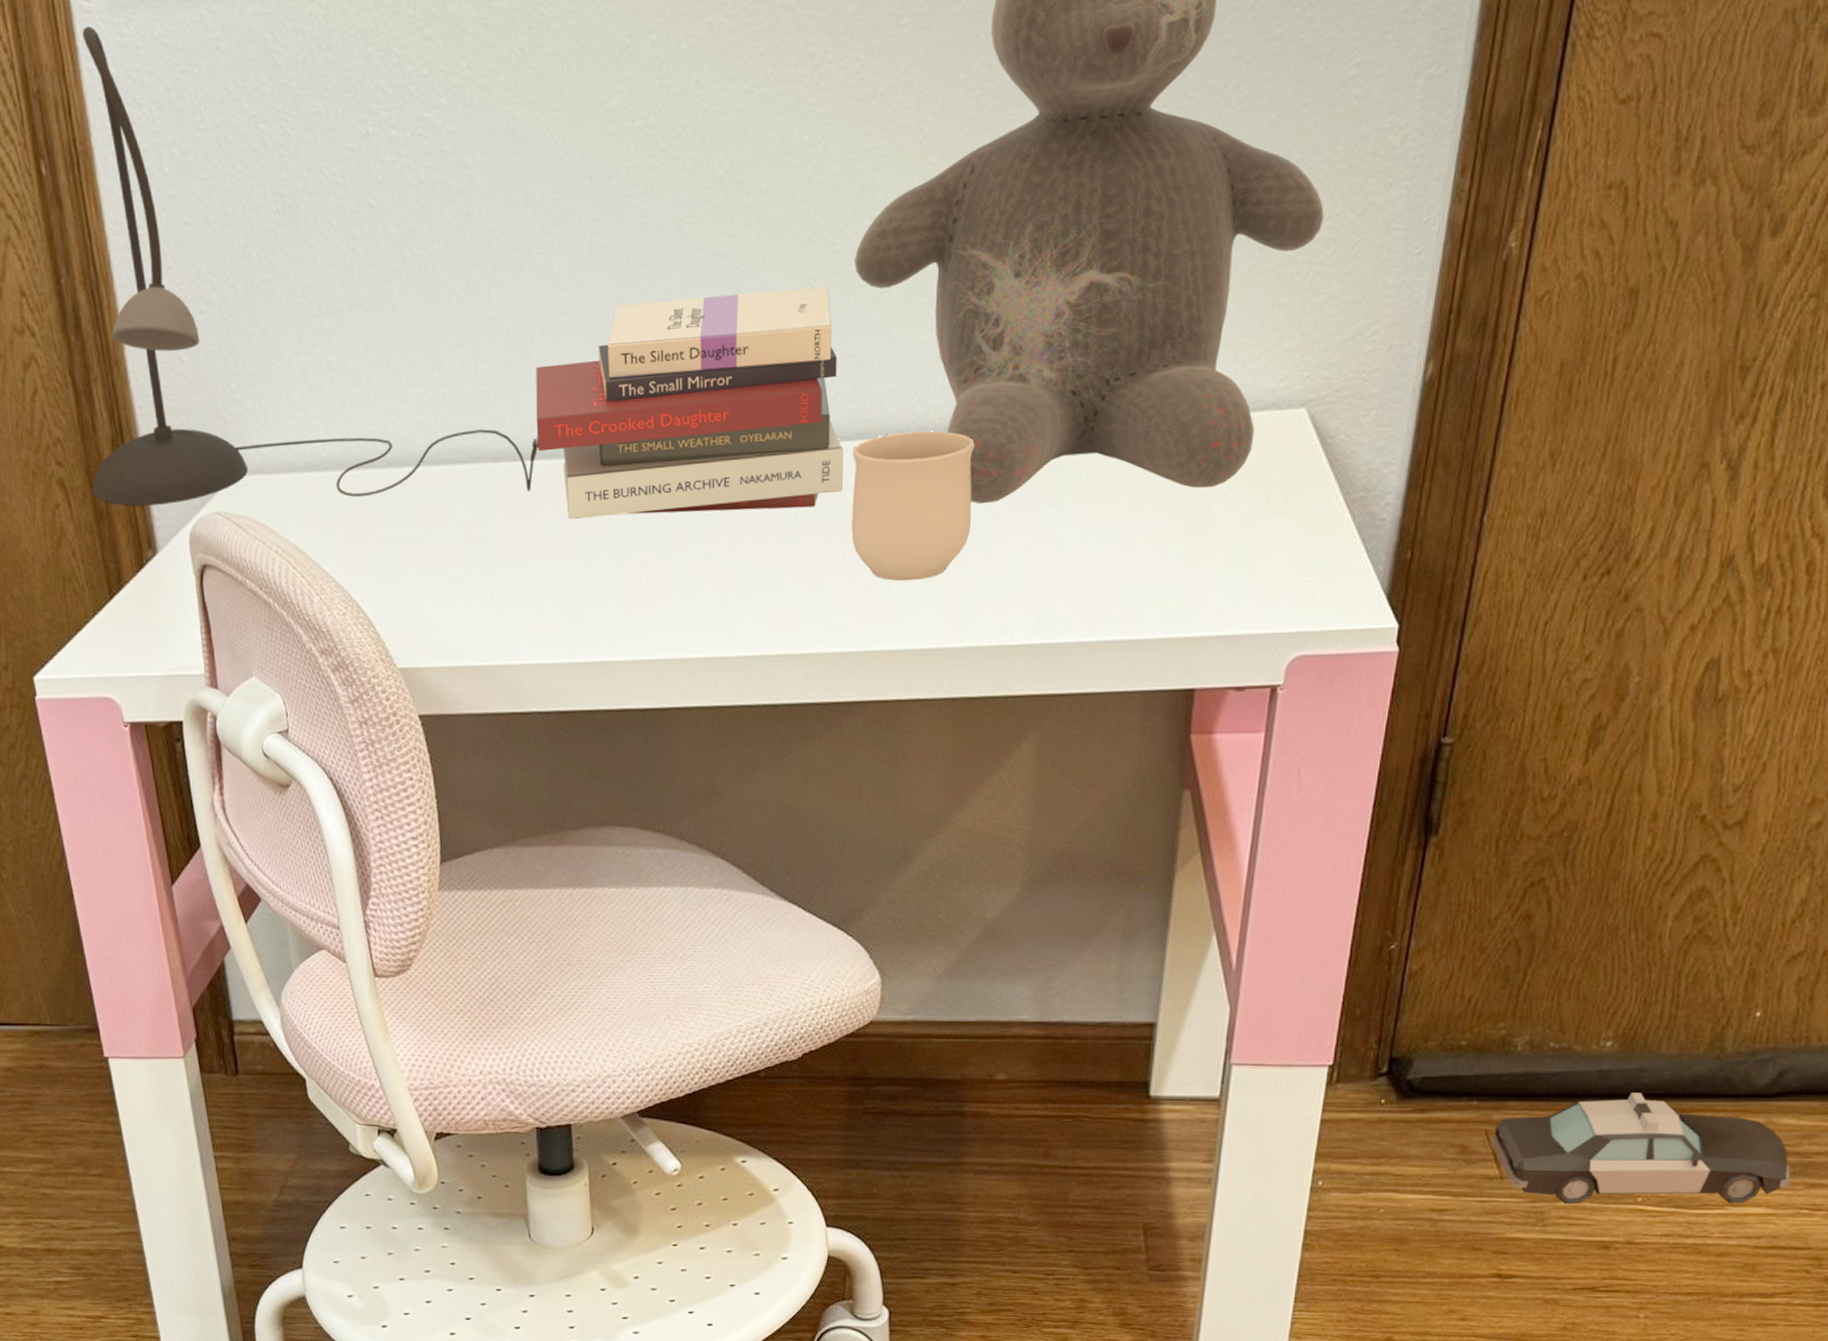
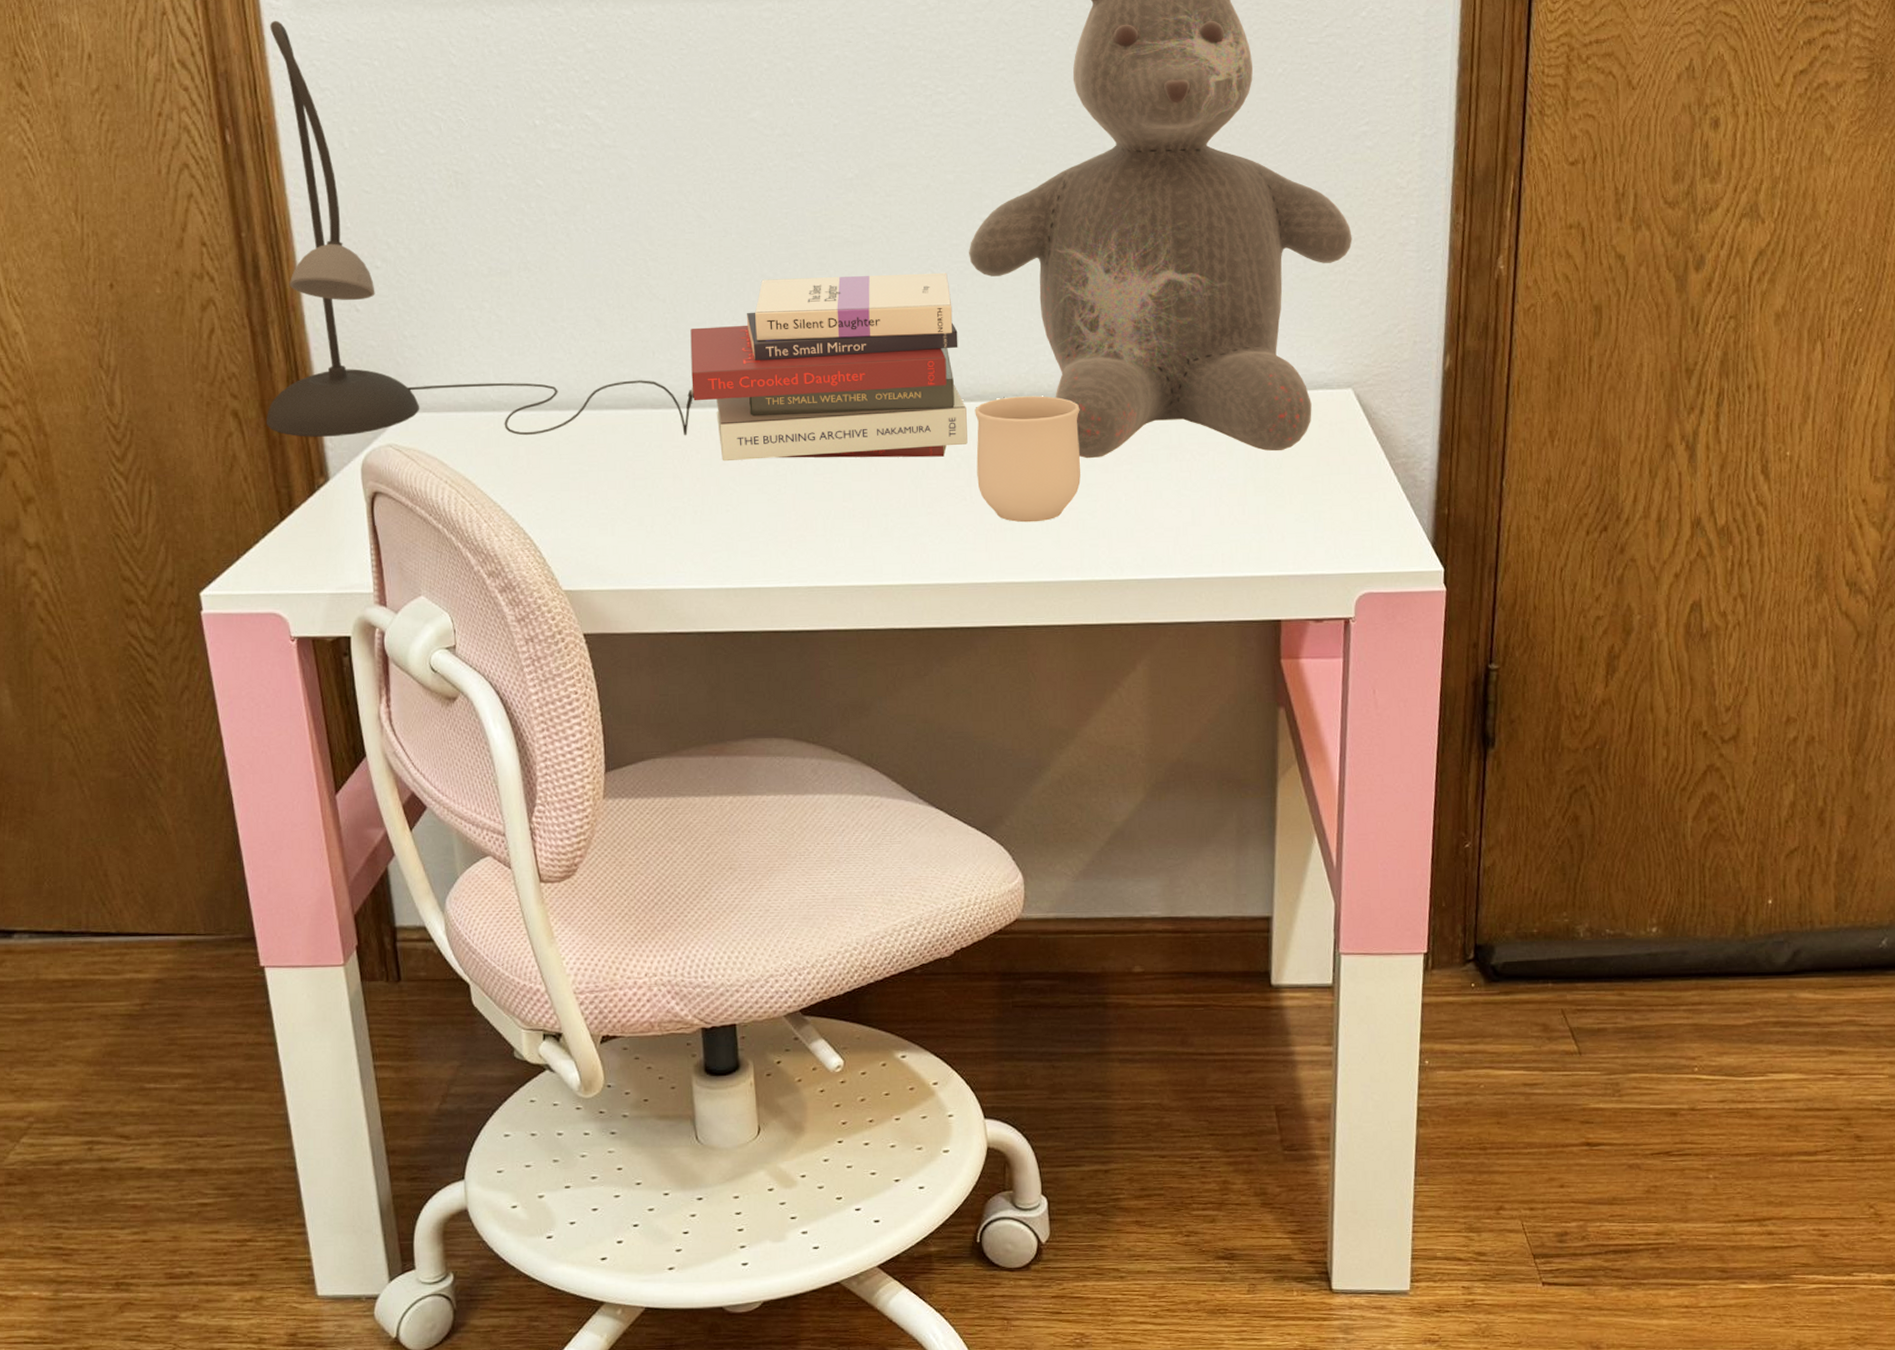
toy car: present [1492,1092,1792,1203] -> none [1568,972,1817,1075]

